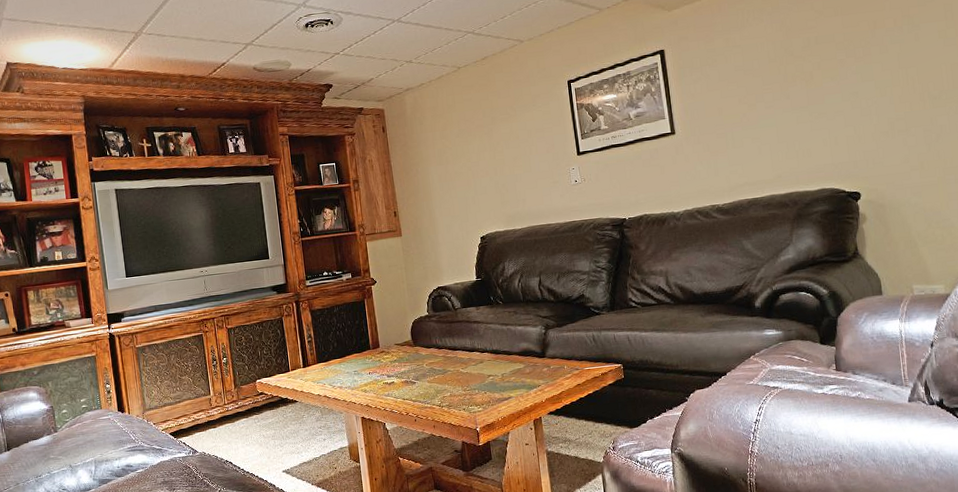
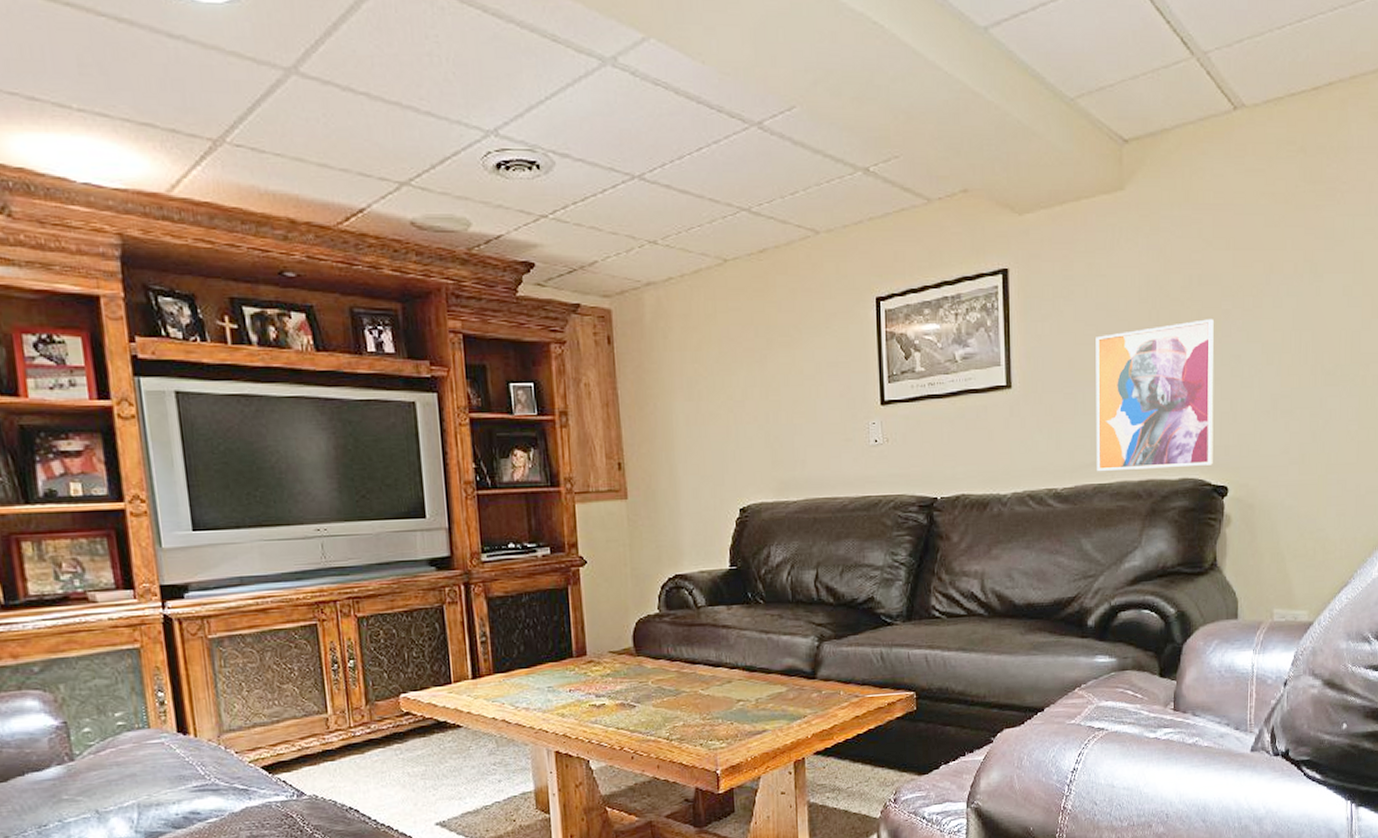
wall art: none [737,68,845,189] -> present [1096,319,1214,471]

